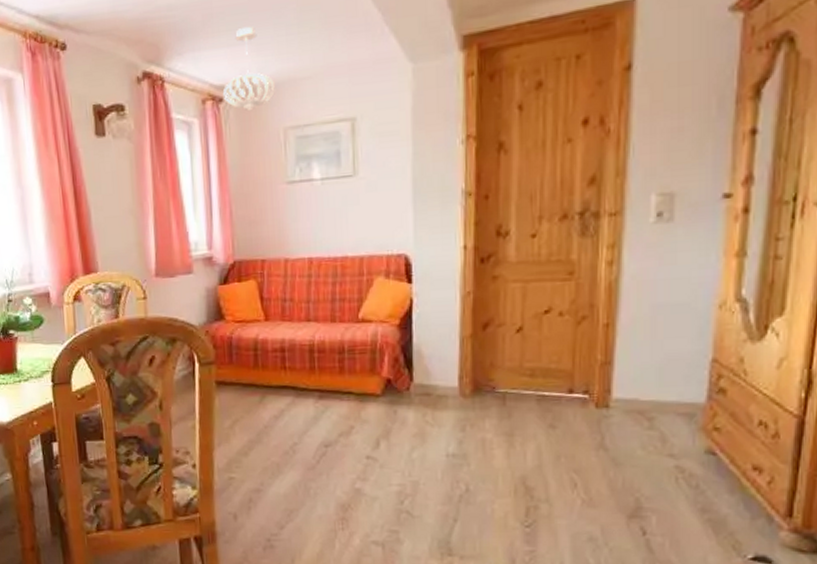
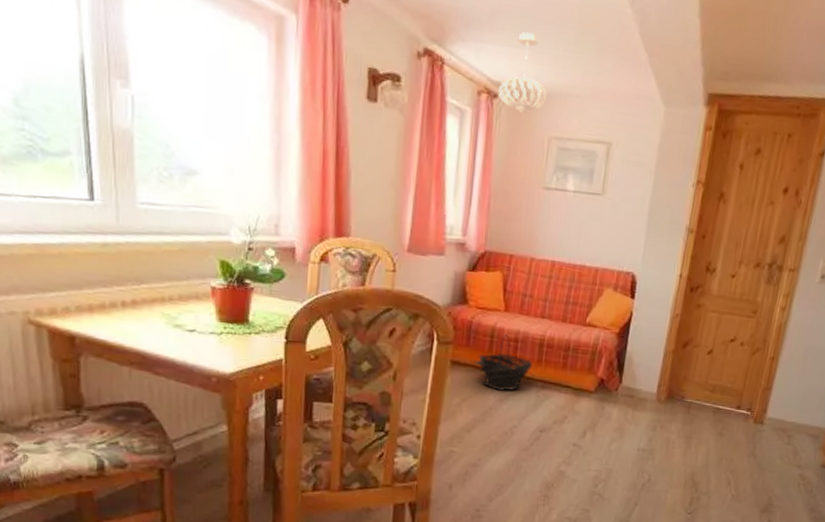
basket: none [241,345,304,408] -> present [474,334,532,392]

